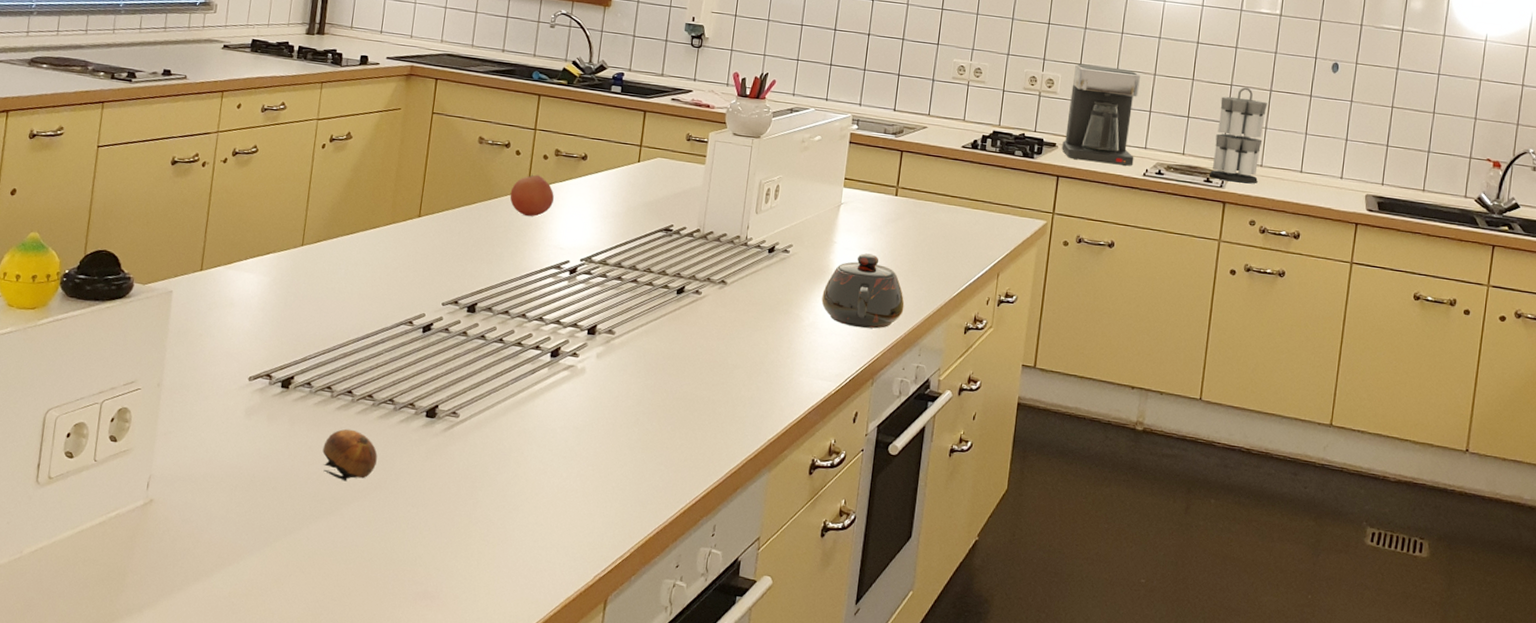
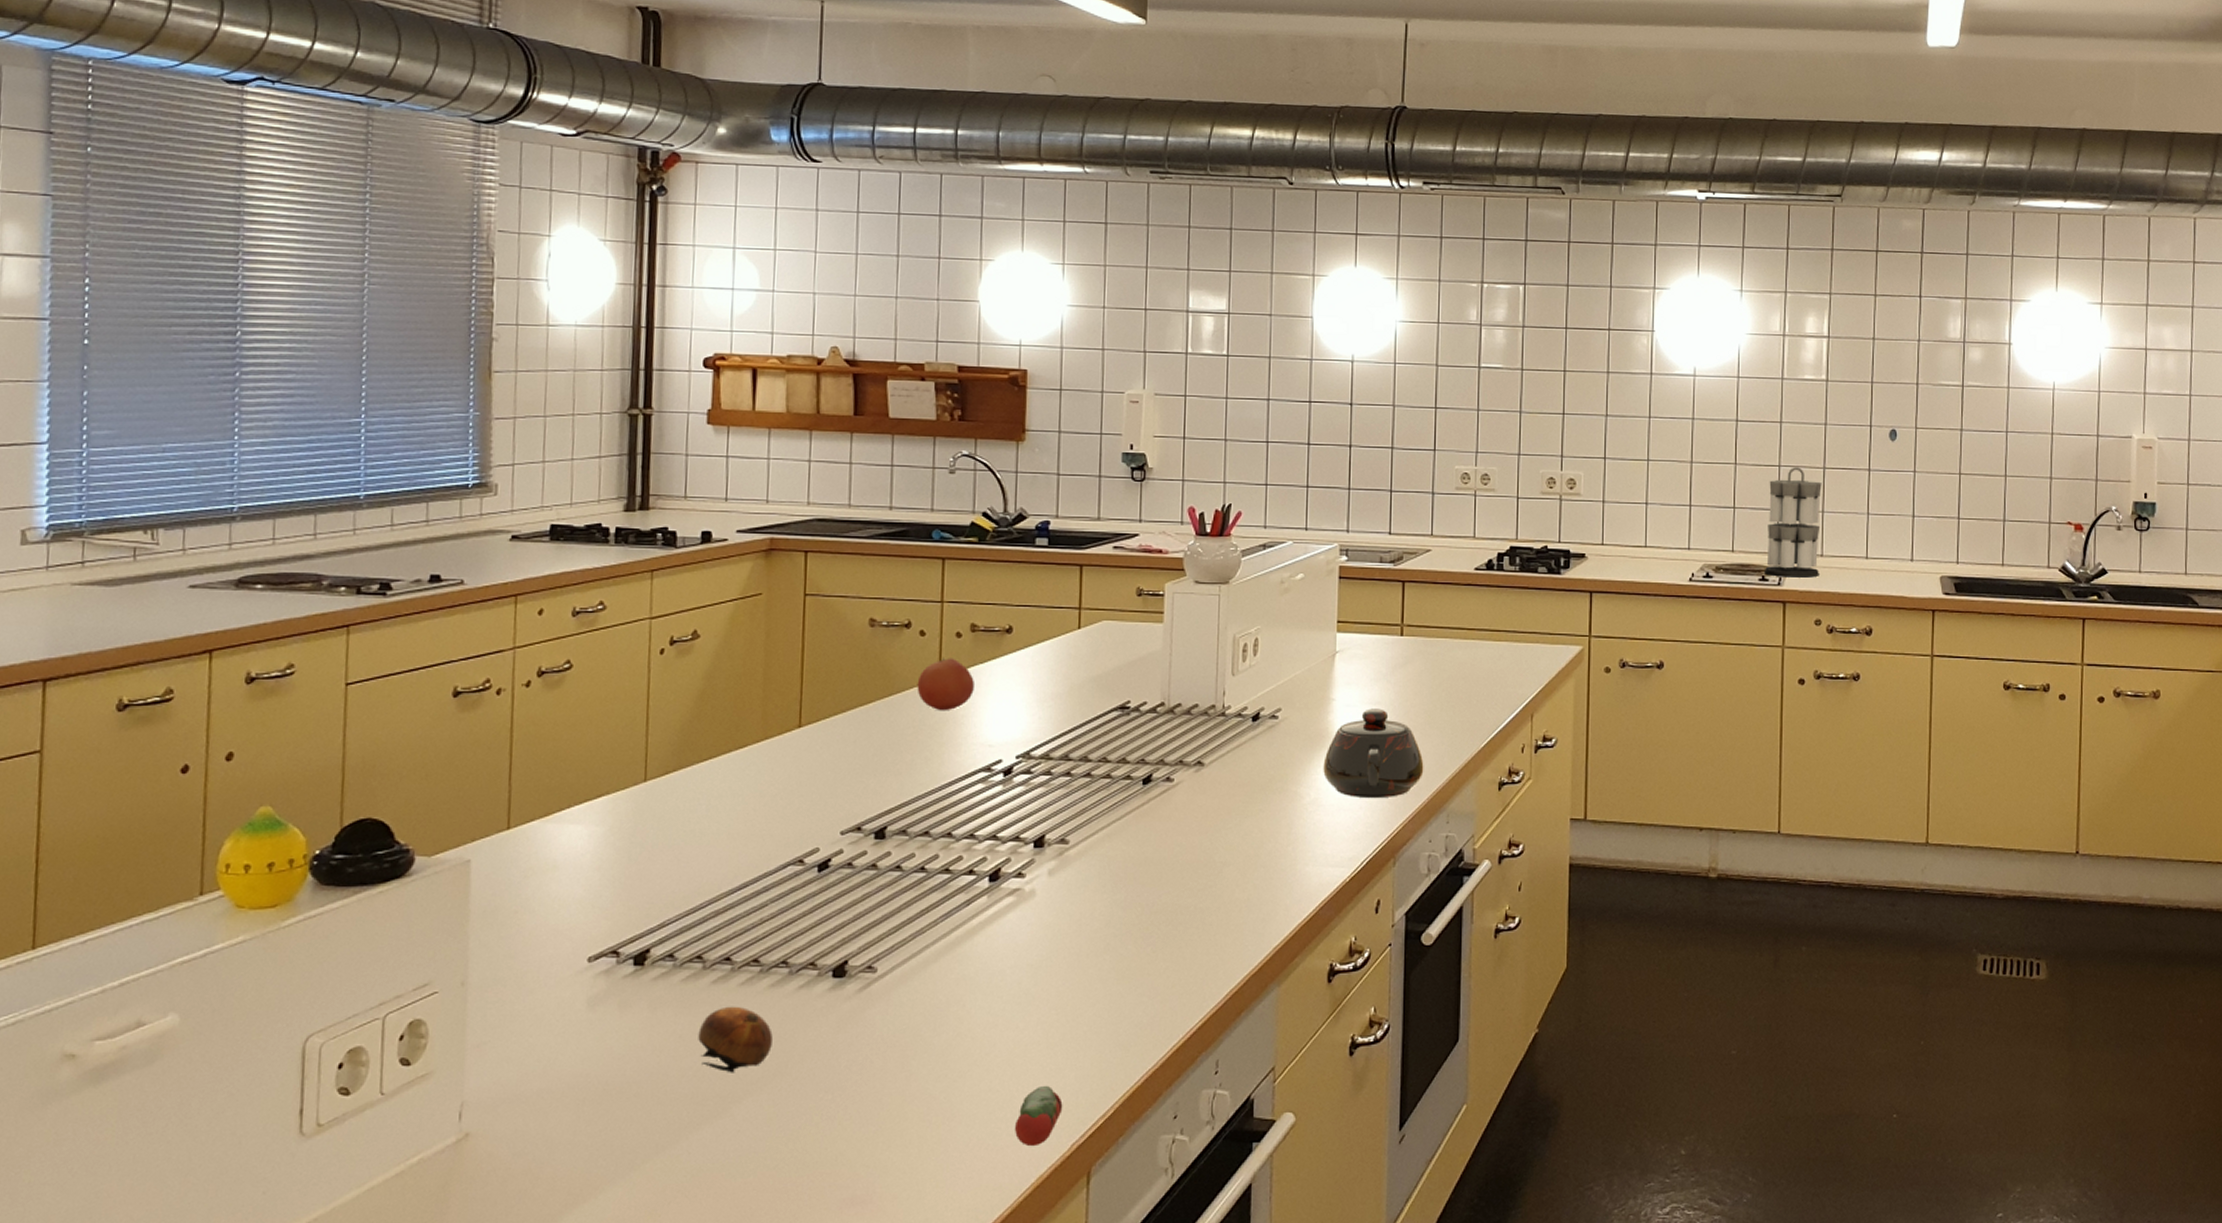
hot dog: none [552,526,591,574] -> present [1015,1086,1063,1147]
coffee maker: present [1061,63,1140,167] -> none [1592,457,1677,573]

